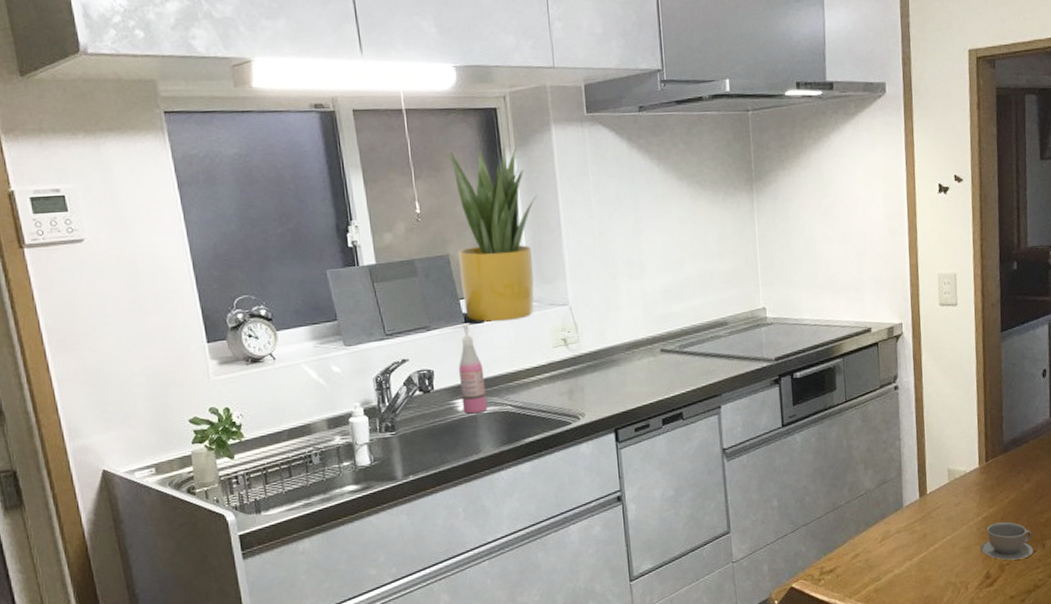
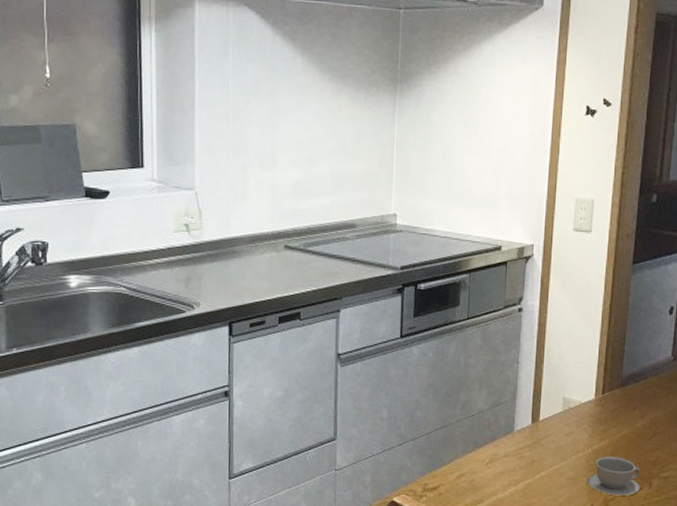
planter: present [447,141,537,322] -> none [84,12,173,200]
soap dispenser: present [452,323,488,414] -> none [71,197,101,292]

